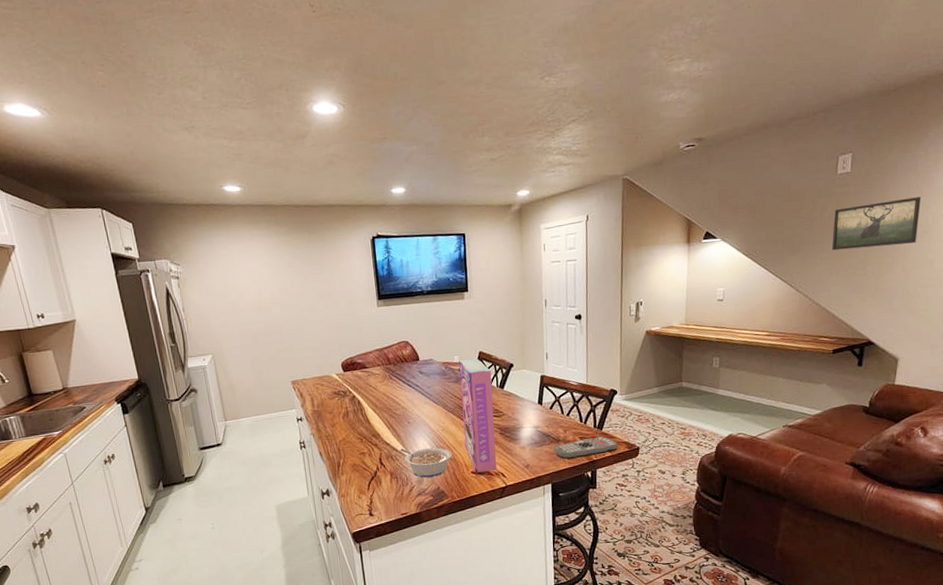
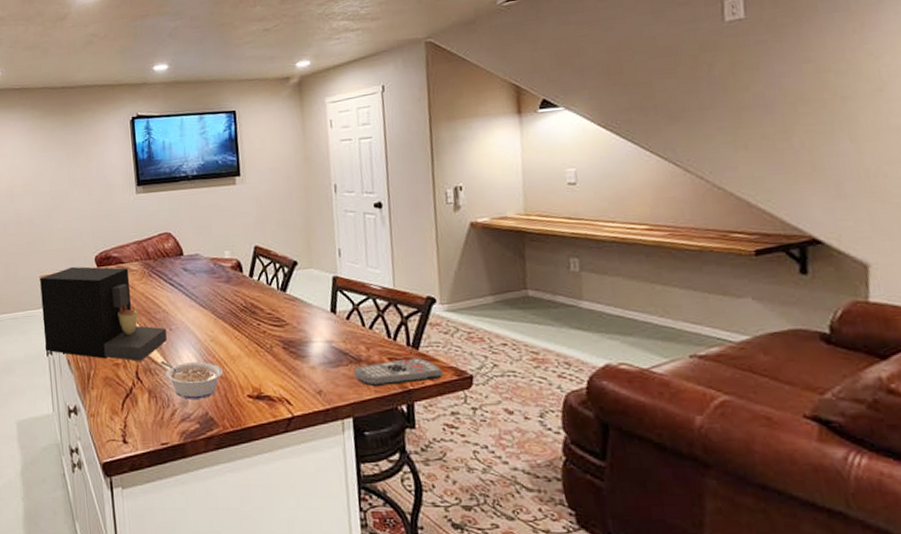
coffee maker: none [291,371,406,450] -> present [40,266,167,361]
cereal box: present [459,358,497,473] -> none [230,253,280,397]
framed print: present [831,197,921,251] -> none [728,44,868,118]

